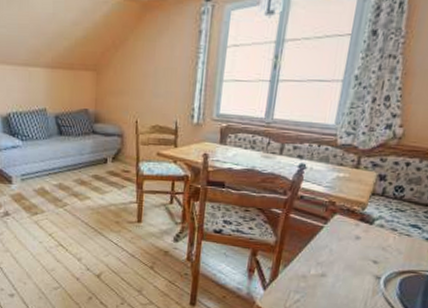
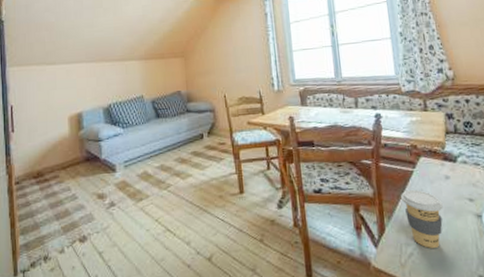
coffee cup: none [302,243,345,300] -> present [401,189,443,249]

